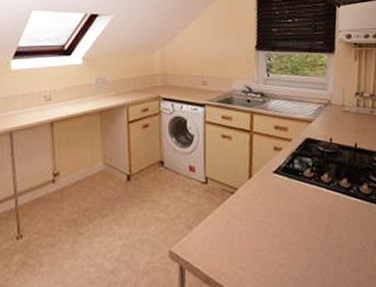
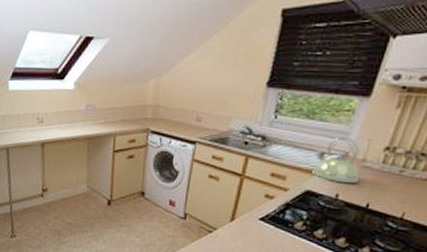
kettle: none [305,87,345,128] -> present [312,137,360,184]

